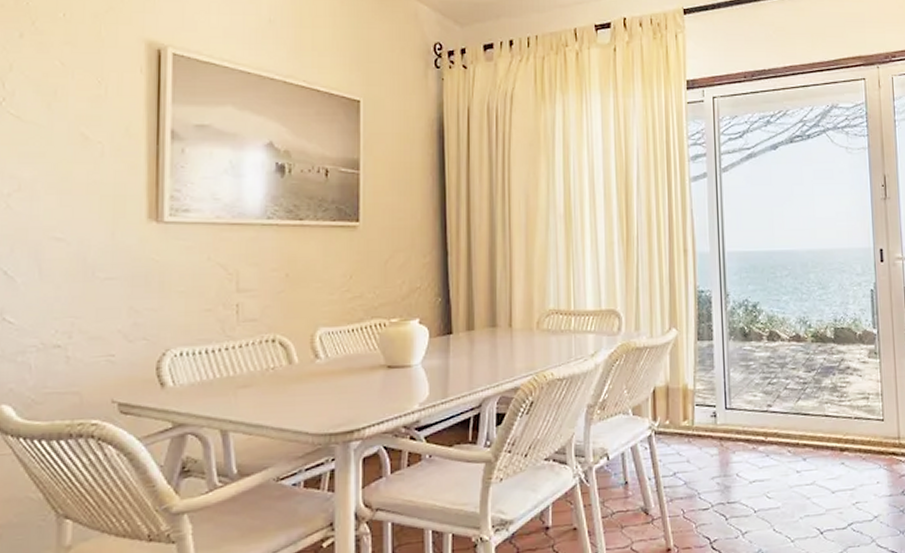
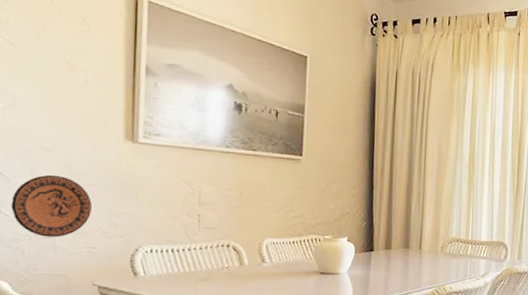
decorative plate: none [16,269,110,346] -> present [11,174,92,237]

